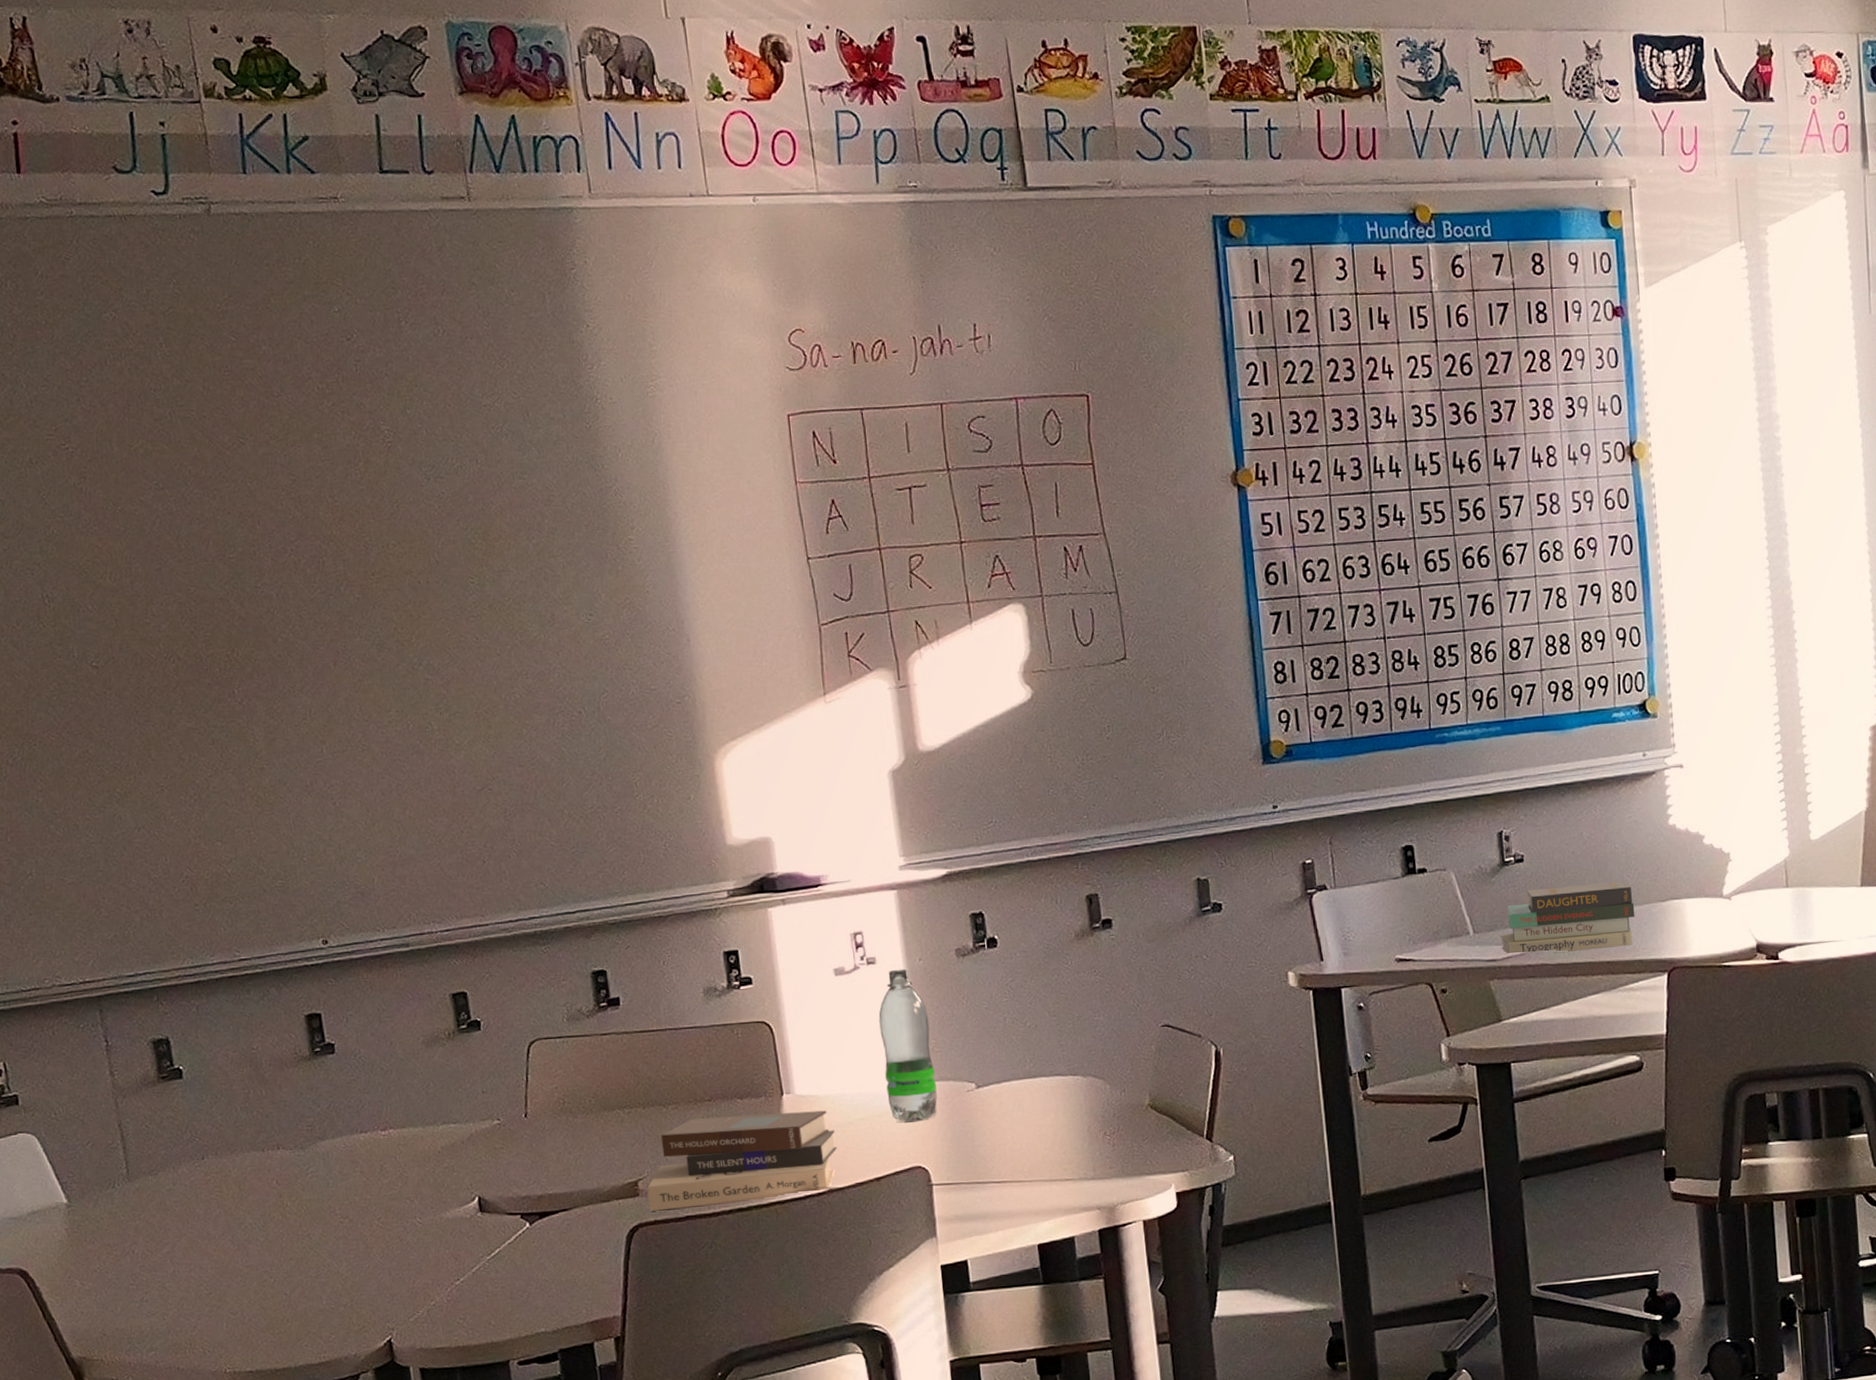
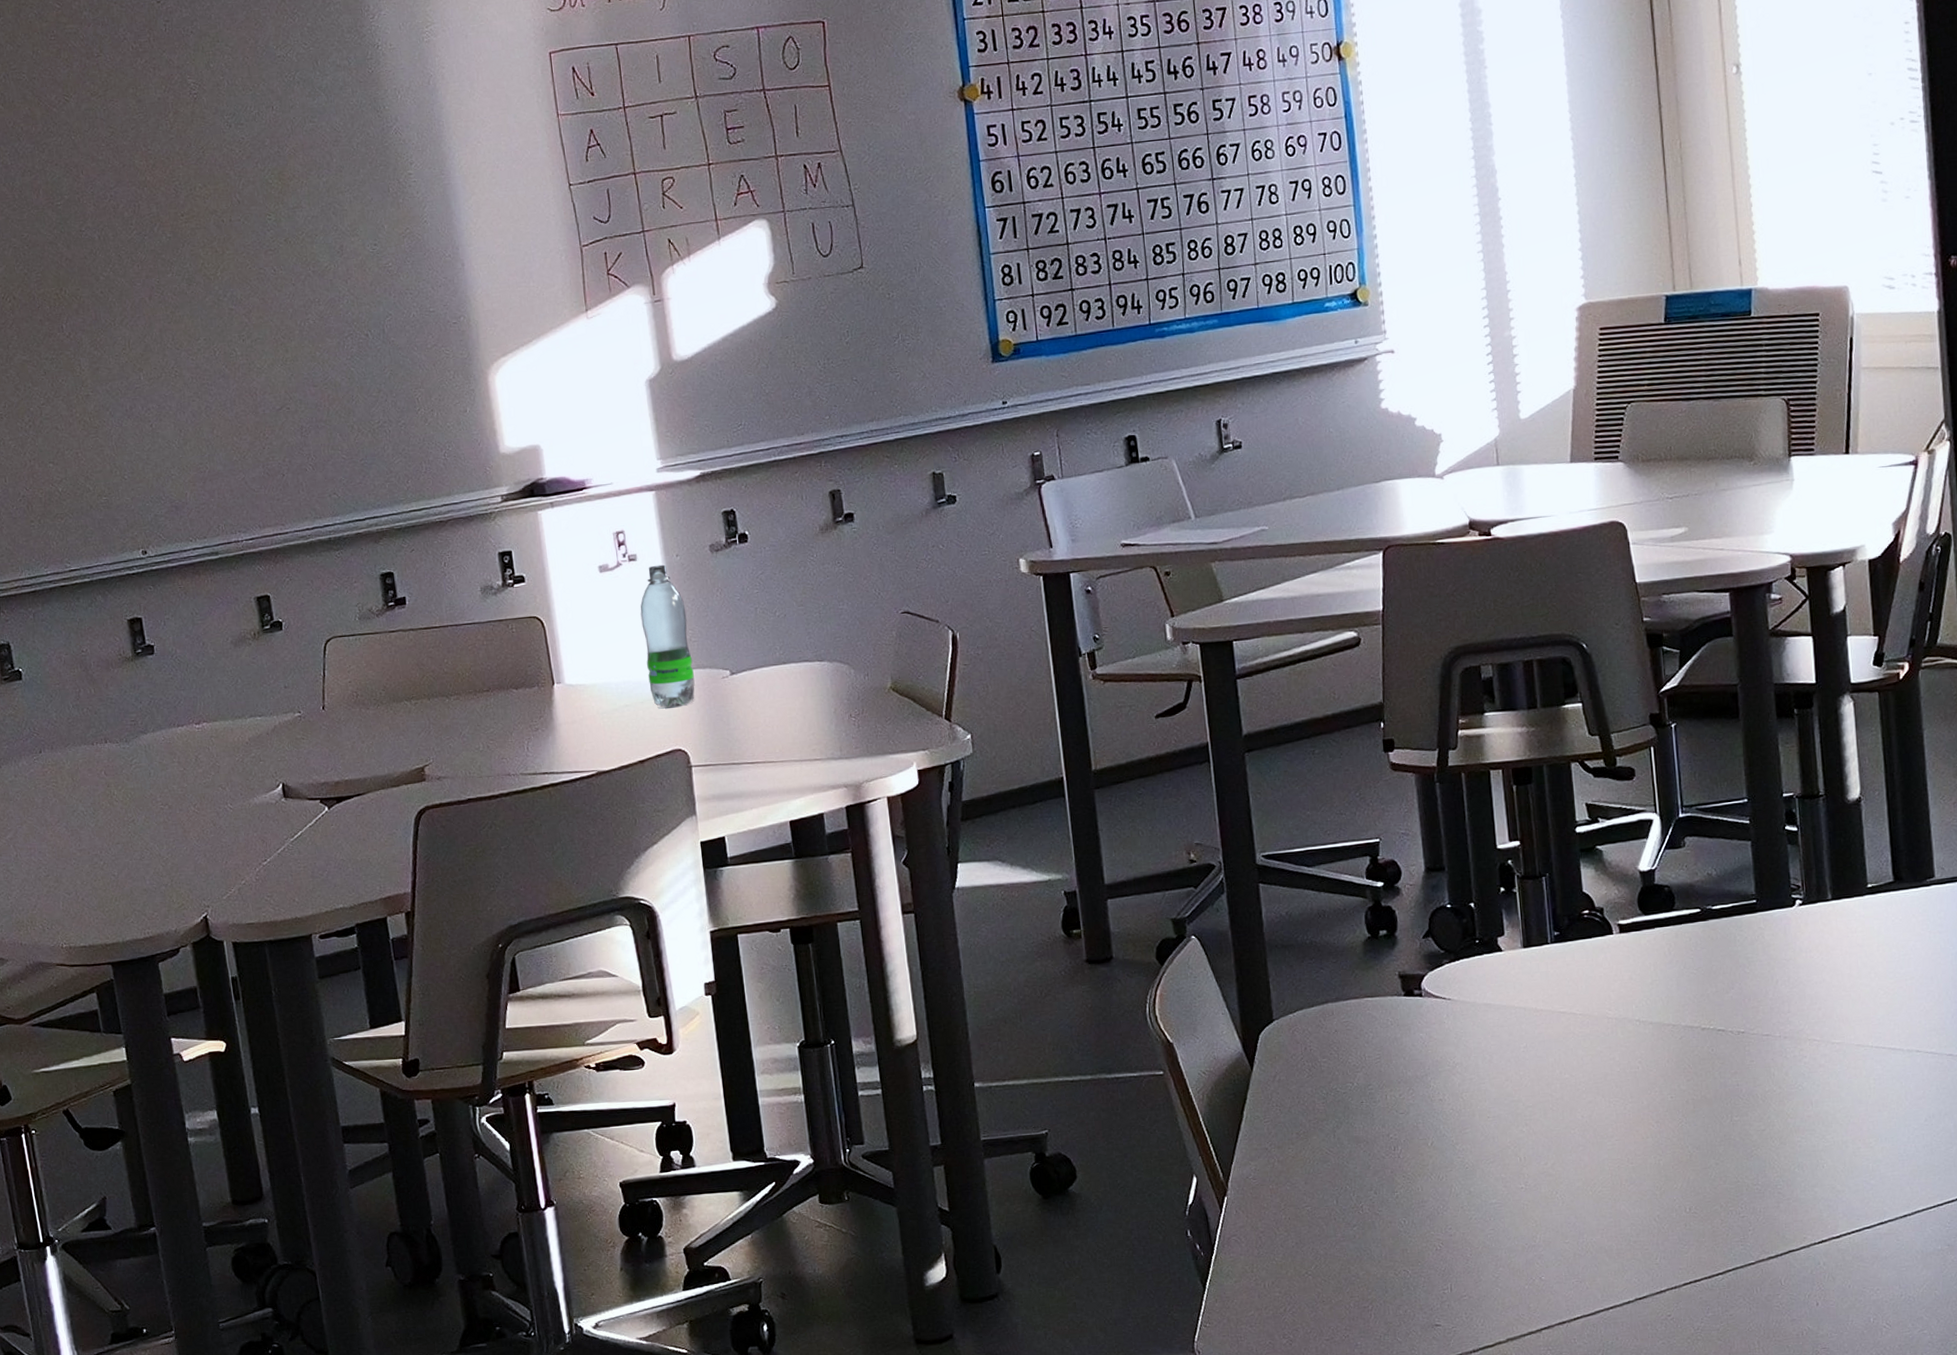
books: present [647,1110,838,1211] -> none [433,698,604,795]
books: present [1500,880,1635,955] -> none [1220,463,1350,538]

